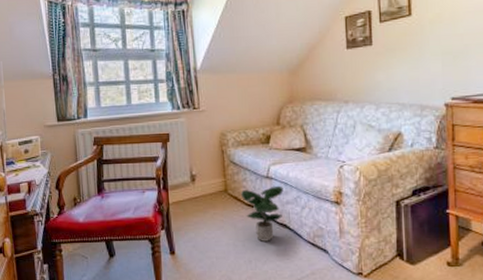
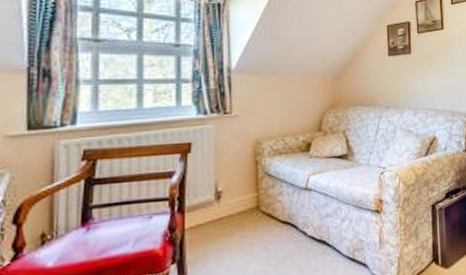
potted plant: present [240,185,284,242] -> none [274,197,323,264]

